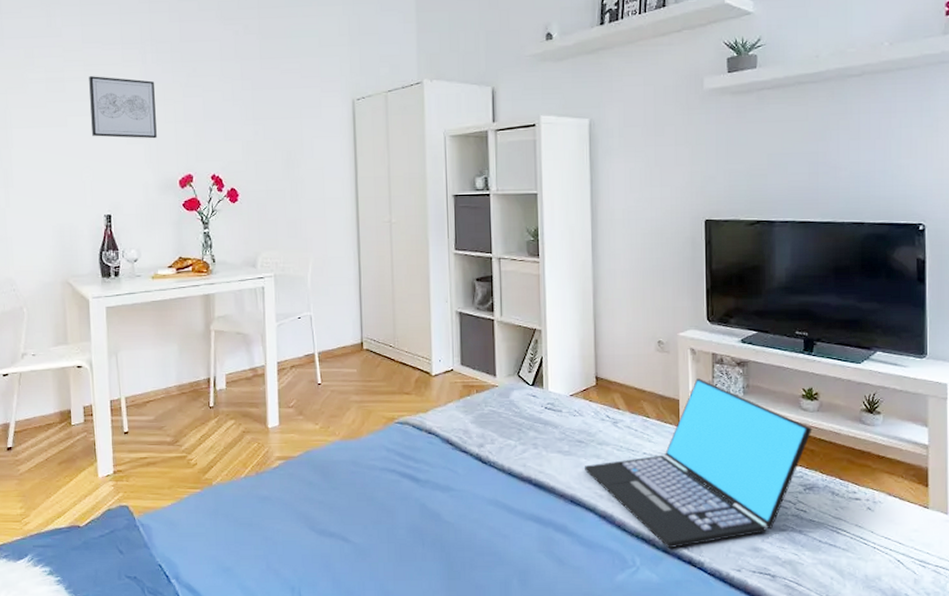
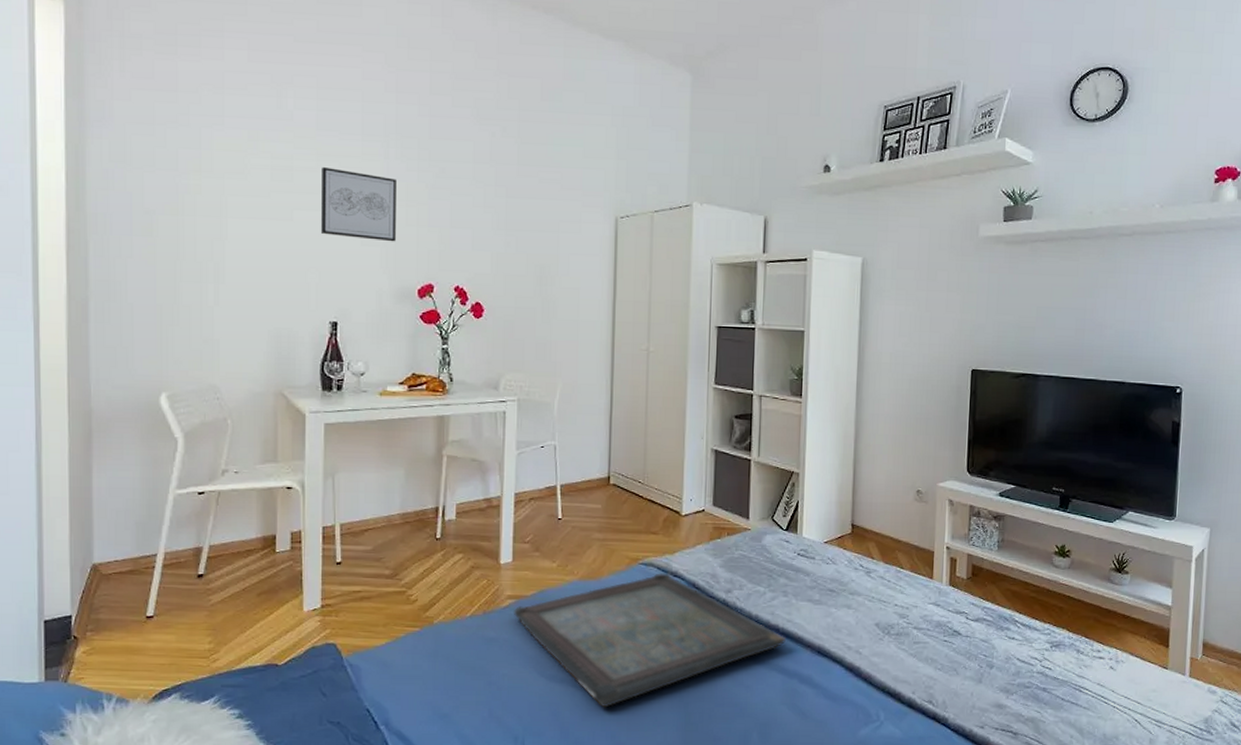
serving tray: none [282,430,539,559] -> present [513,573,786,708]
laptop: present [584,378,813,549] -> none [833,531,1063,704]

